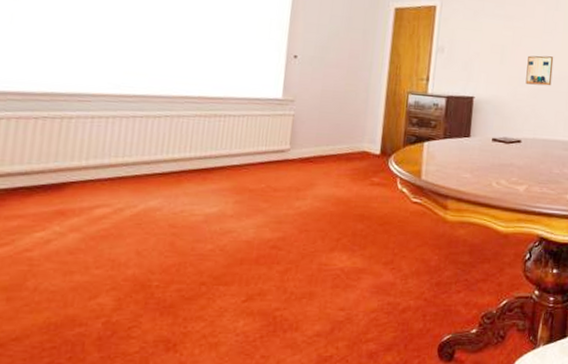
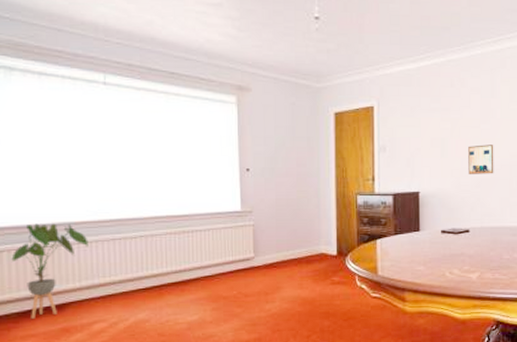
house plant: none [9,91,105,197] -> present [11,223,89,319]

